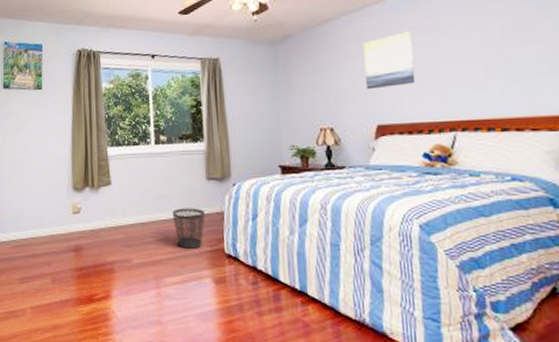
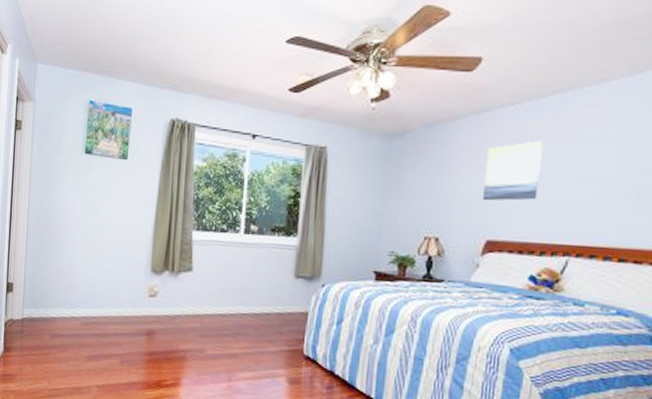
wastebasket: present [172,208,205,249] -> none [253,303,288,347]

